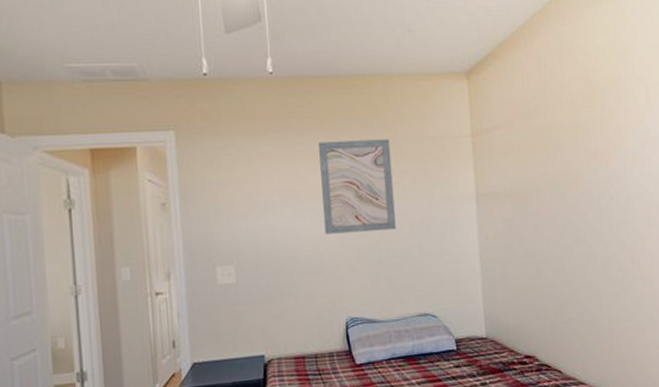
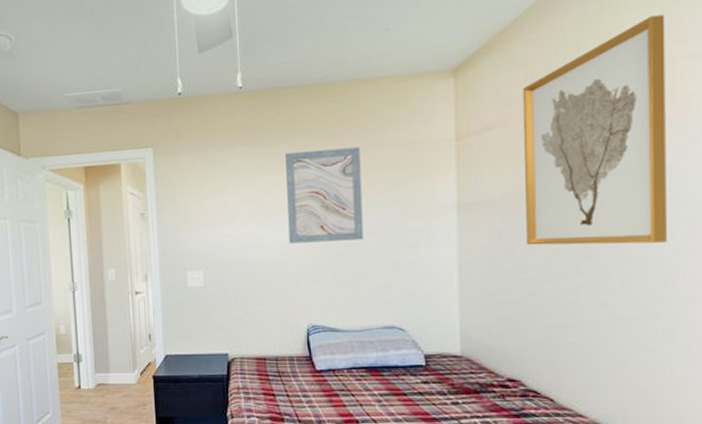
wall art: none [521,42,632,232] -> present [522,14,667,246]

